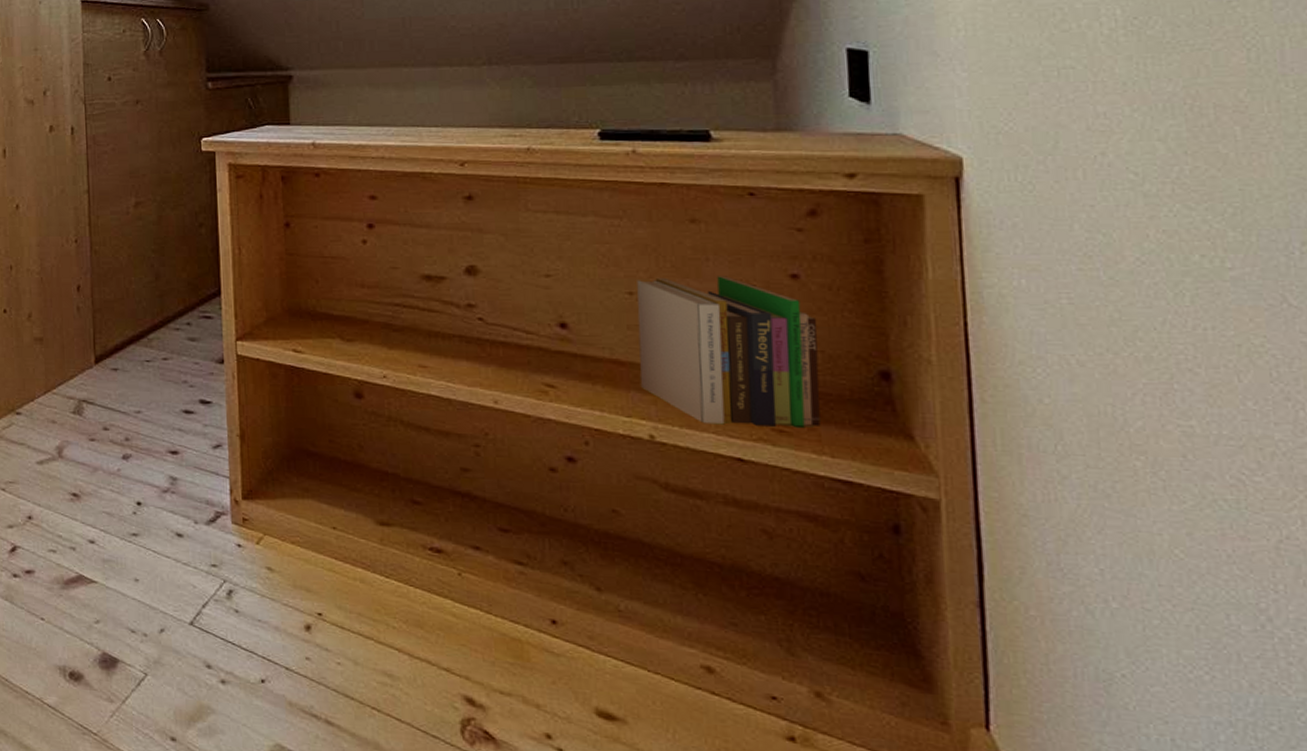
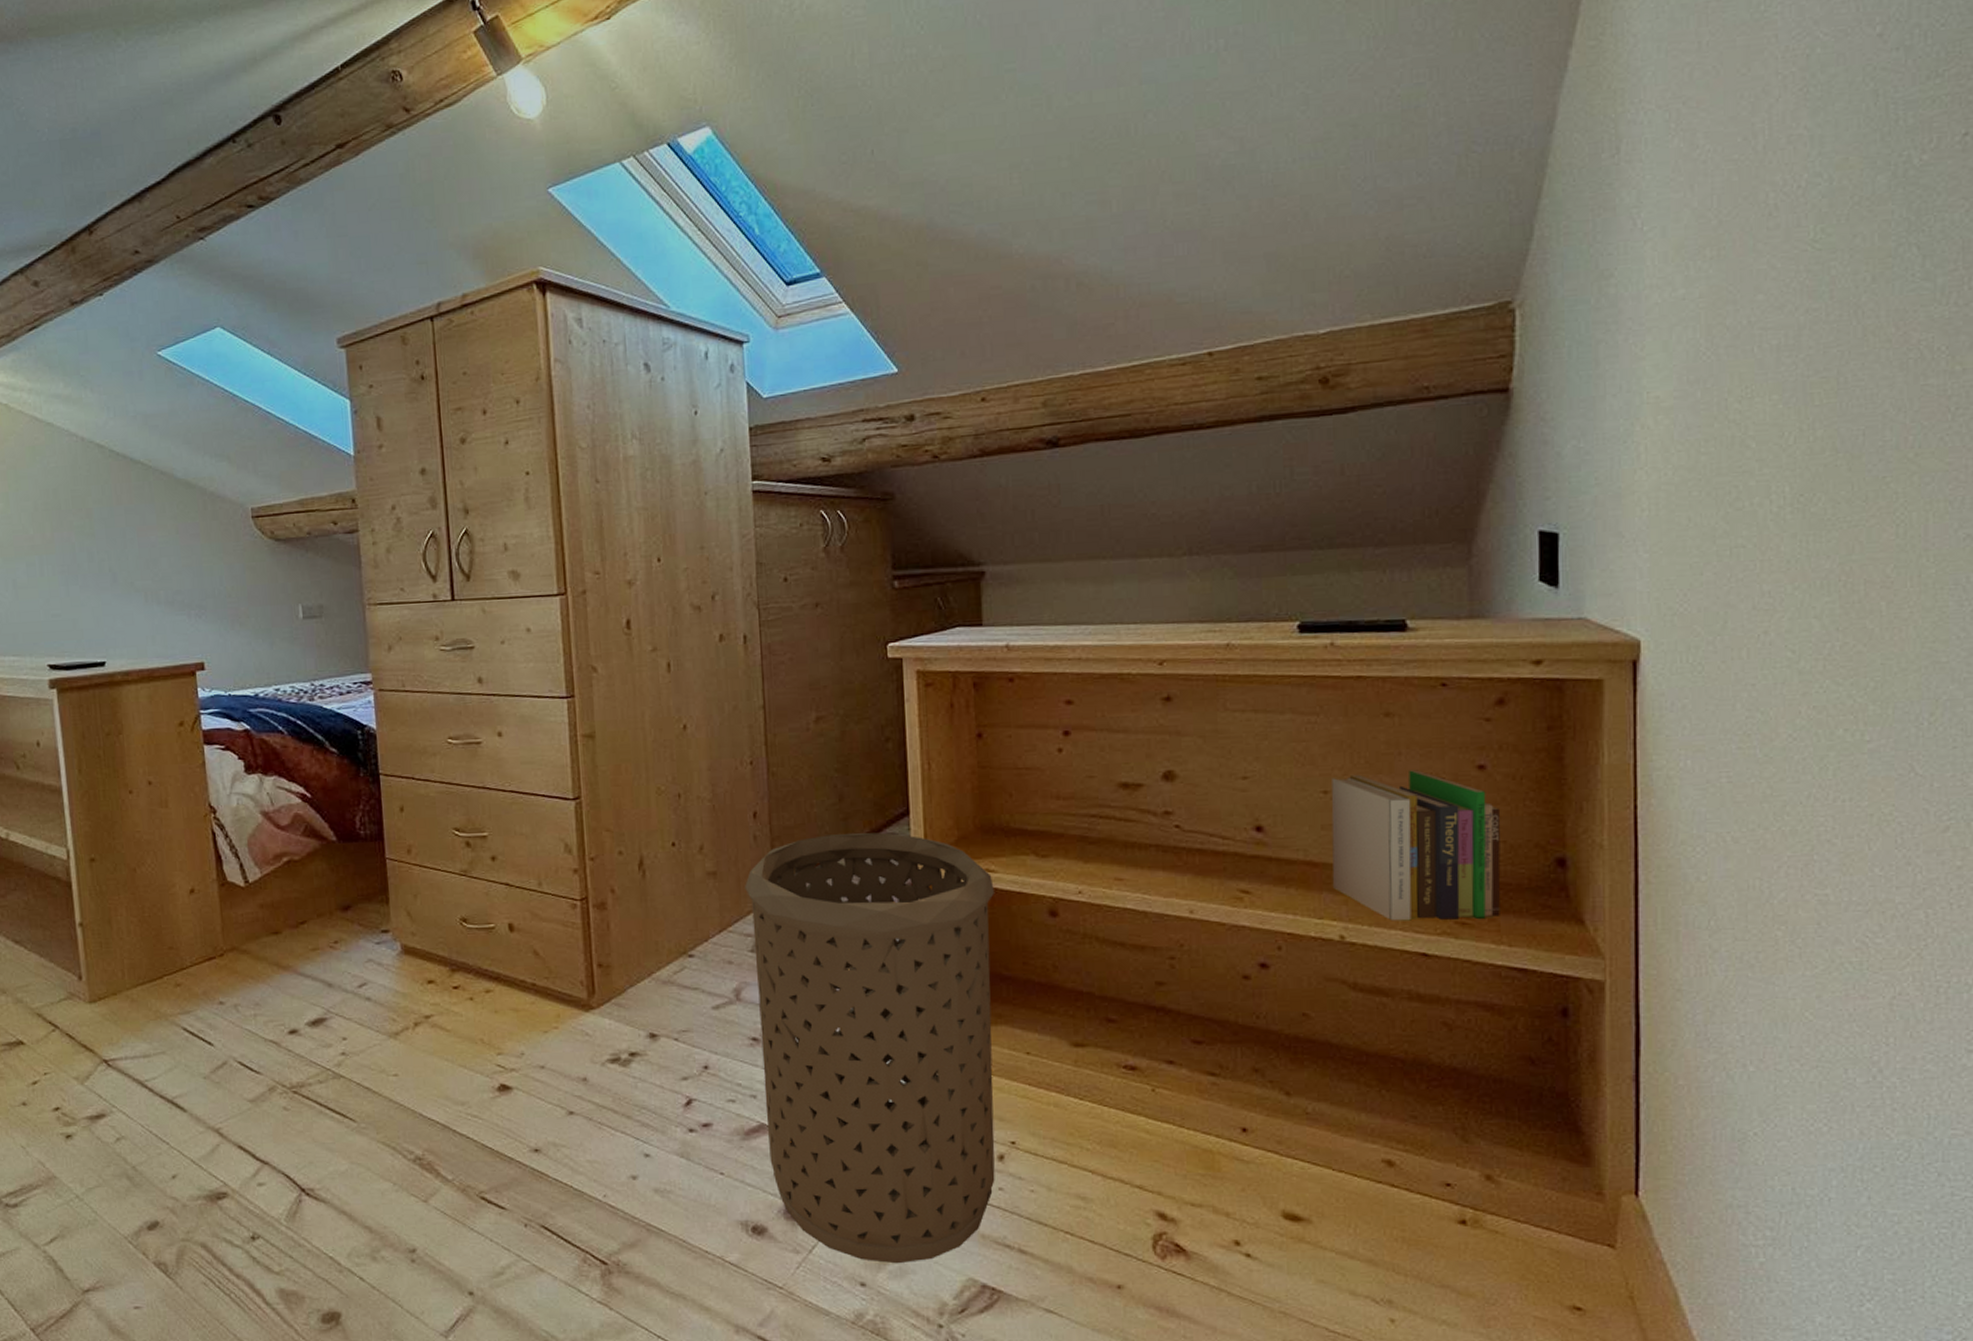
laundry basket: none [68,310,302,723] -> present [745,832,995,1264]

